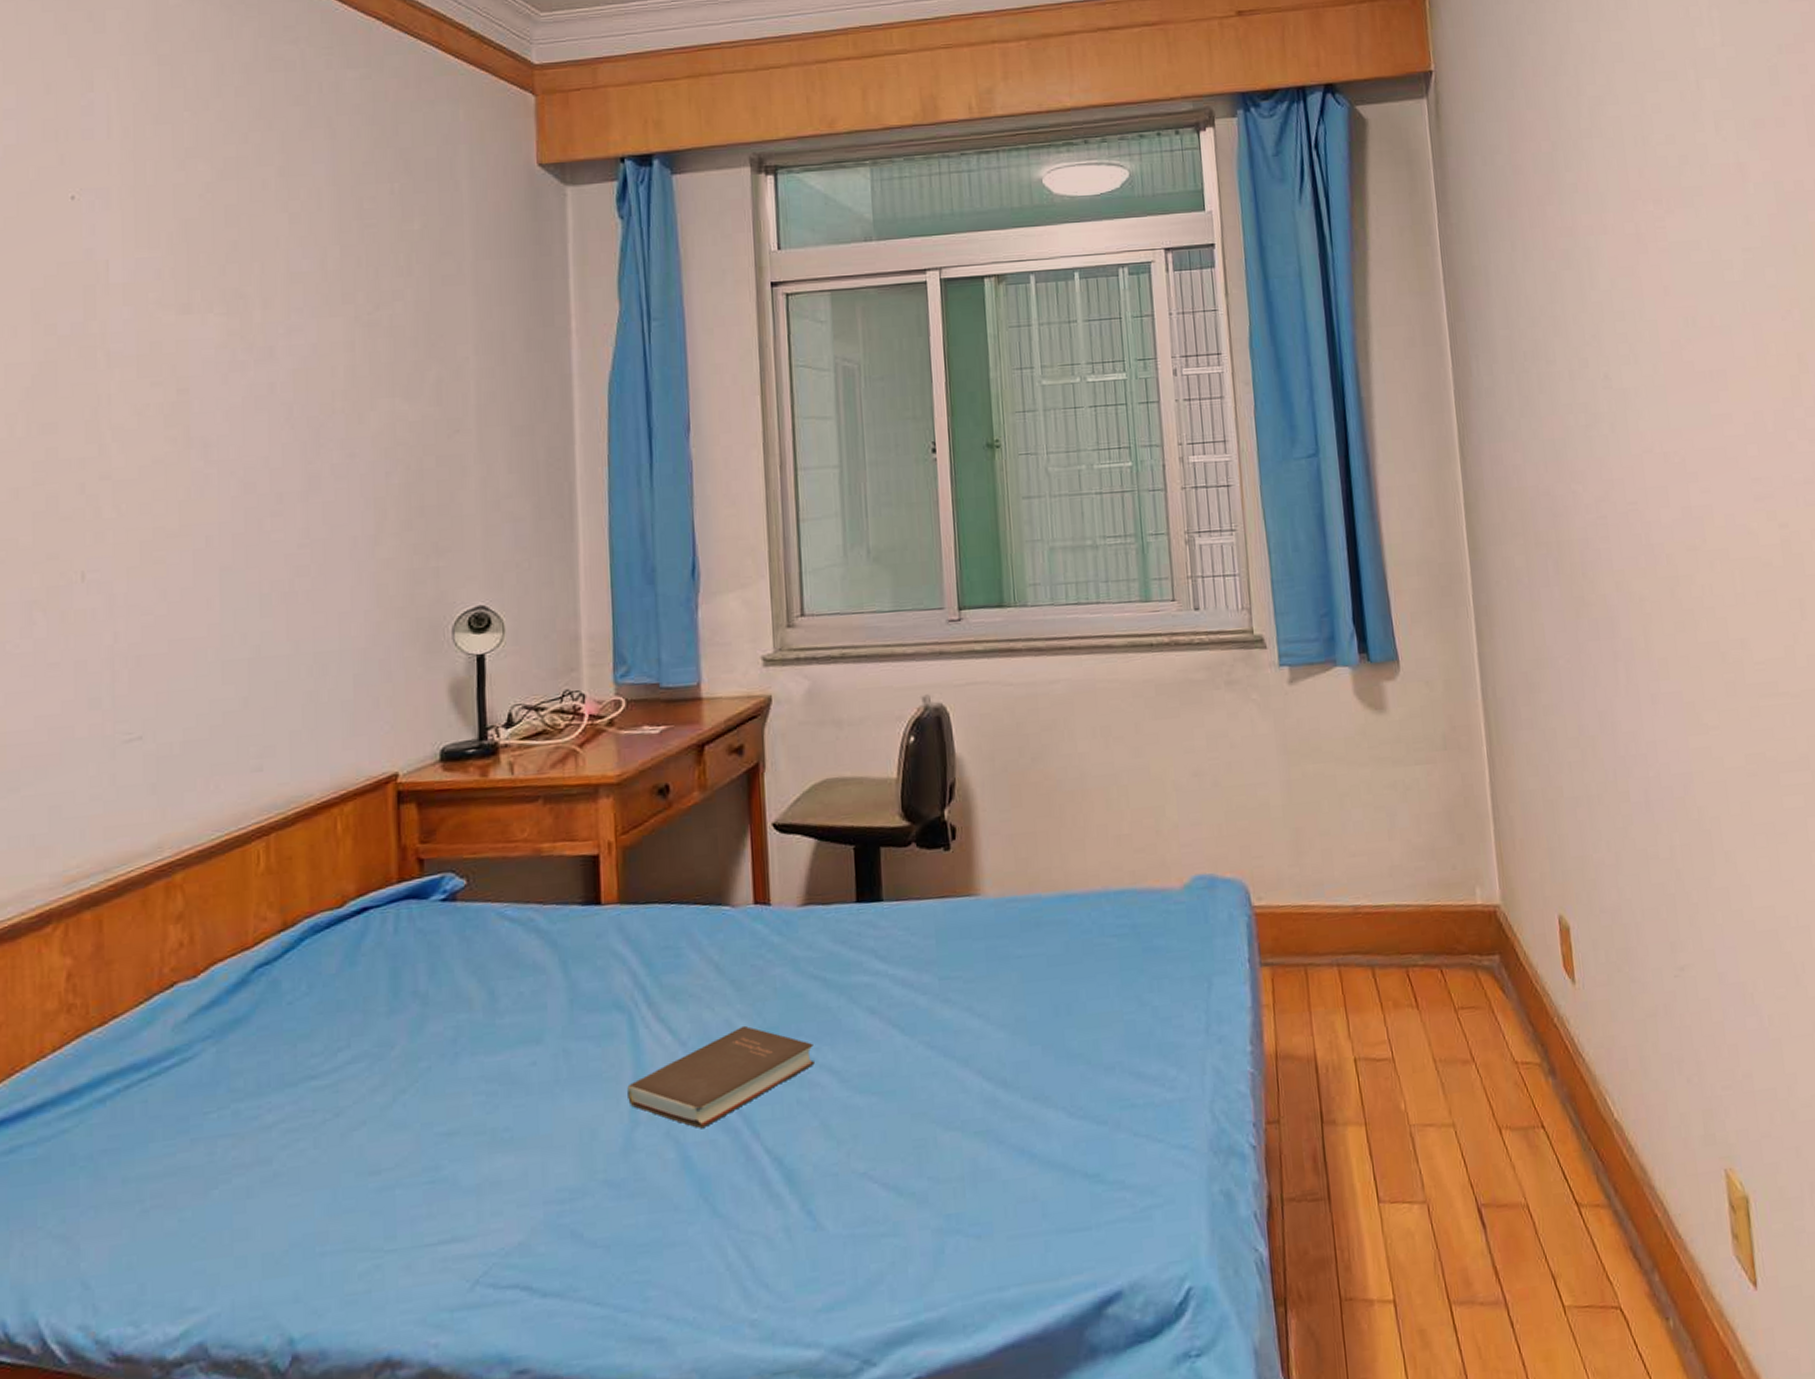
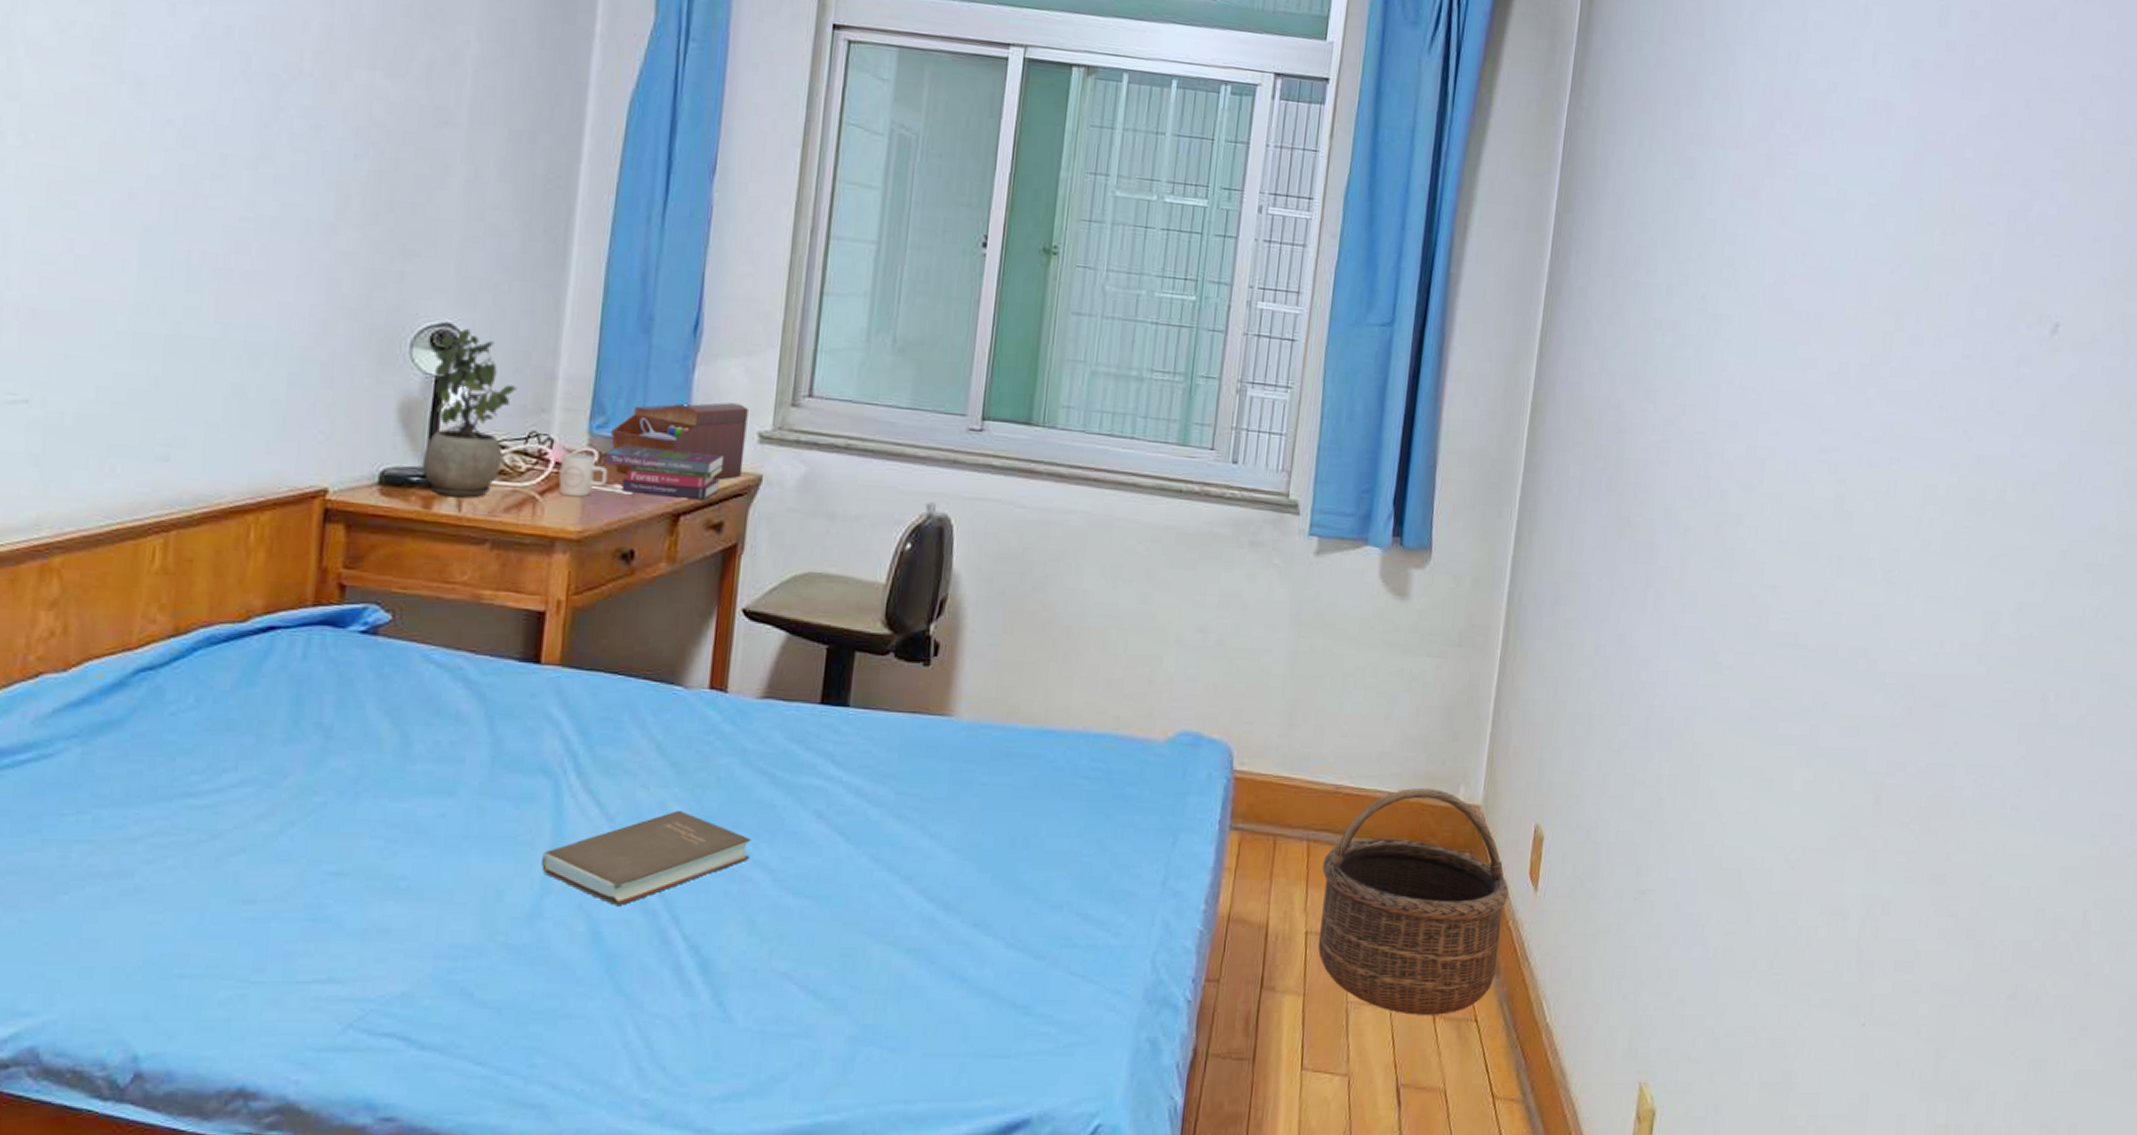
potted plant: none [474,607,548,763] -> present [423,328,518,498]
mug: none [593,702,636,745] -> present [558,453,608,497]
sewing box: none [632,633,753,715] -> present [610,402,748,480]
books: none [632,683,735,732] -> present [605,445,723,499]
basket: none [1357,894,1552,1130] -> present [1317,787,1509,1015]

